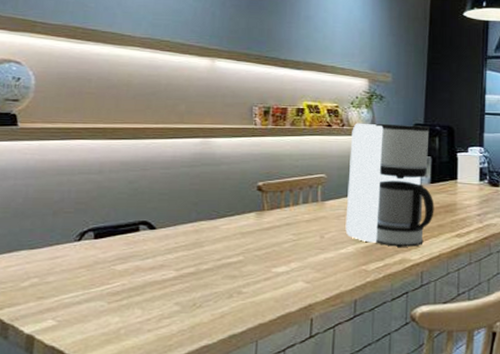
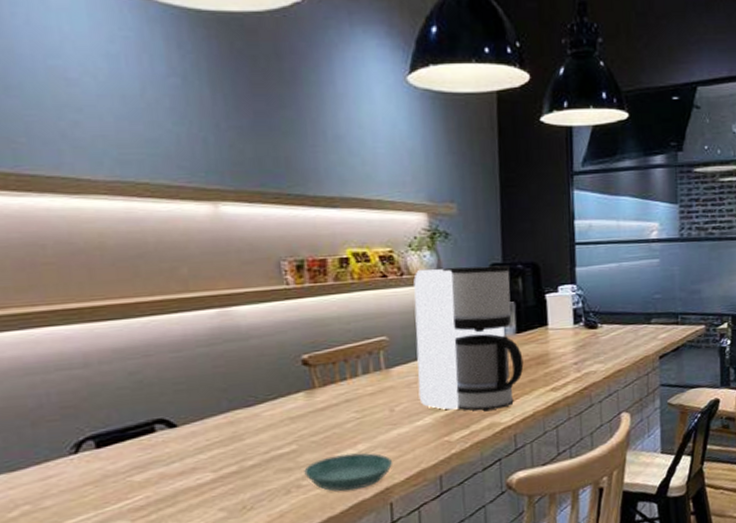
saucer: none [245,269,318,303] -> present [304,453,393,492]

